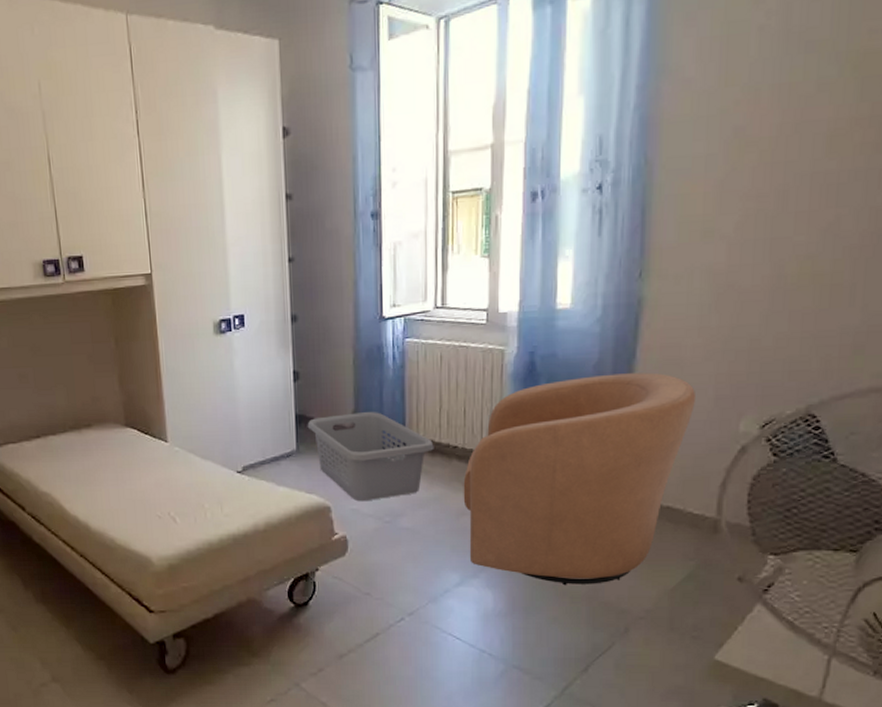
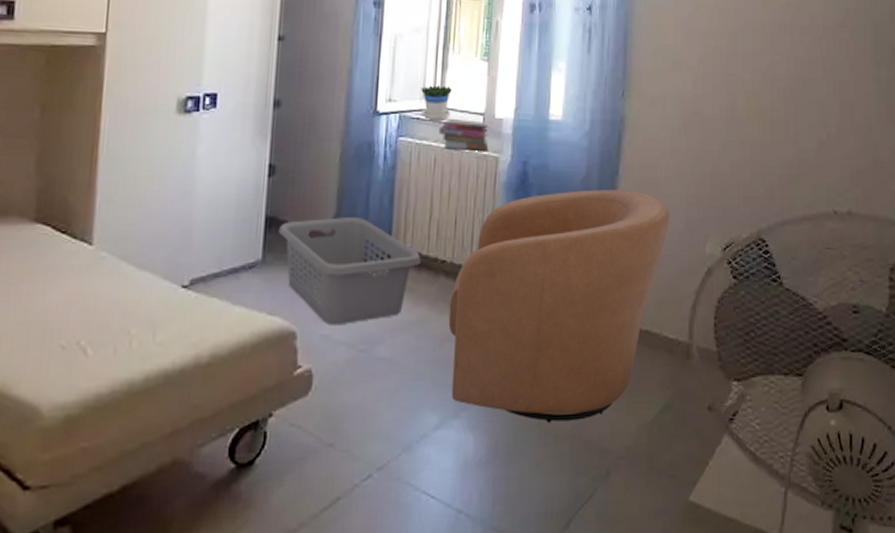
flowerpot: none [423,286,454,321] -> present [421,85,452,122]
books: none [443,316,496,346] -> present [438,119,492,151]

